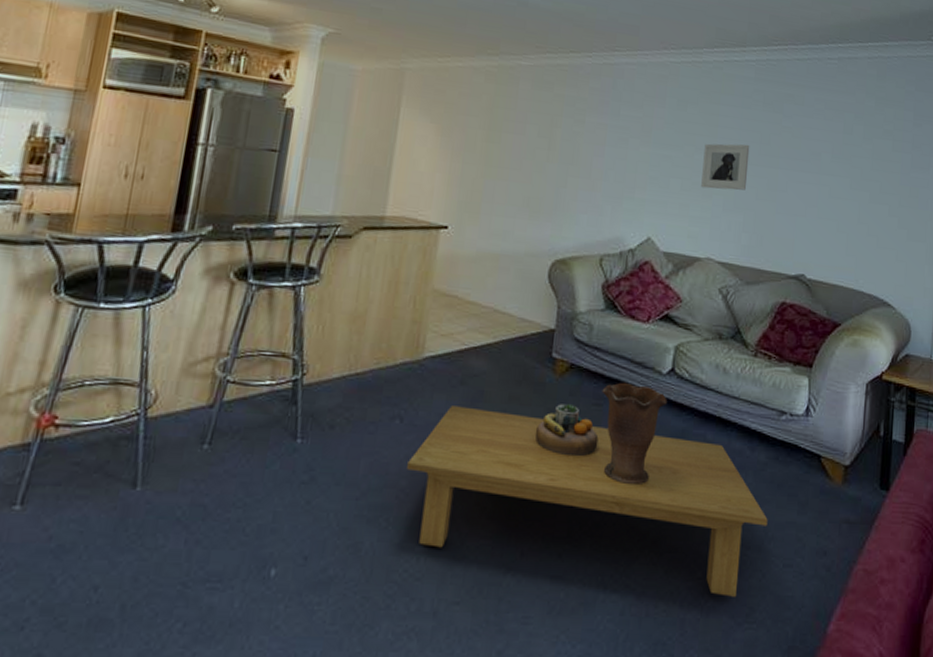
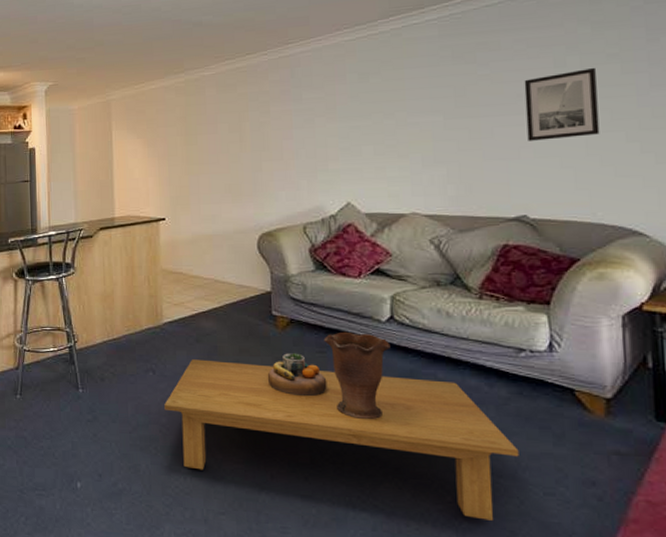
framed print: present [701,143,750,191] -> none [393,100,446,150]
wall art: none [814,139,874,205] -> present [524,67,600,141]

